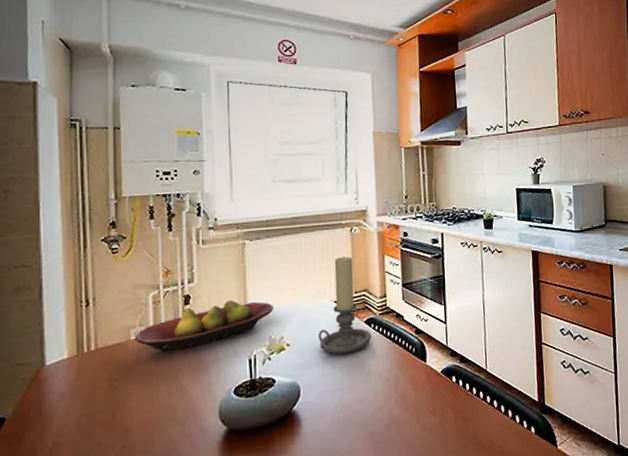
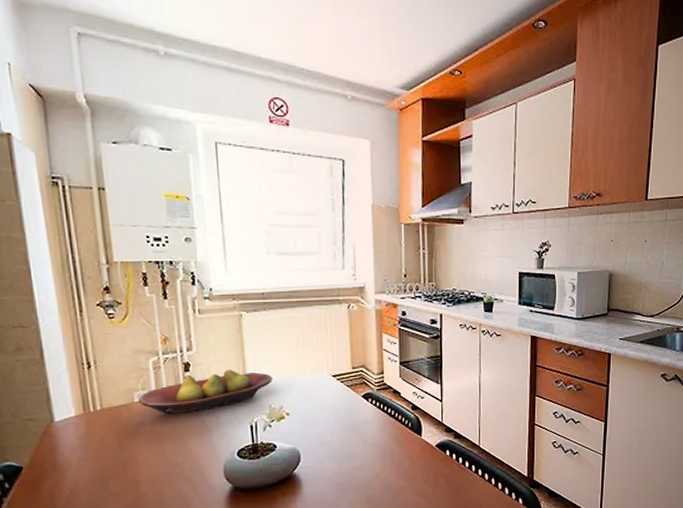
candle holder: present [319,256,372,354] -> none [317,333,369,425]

